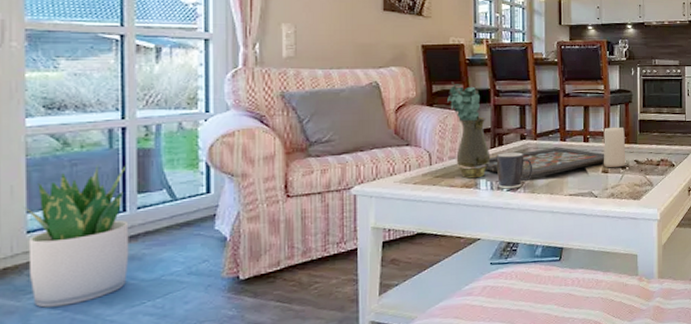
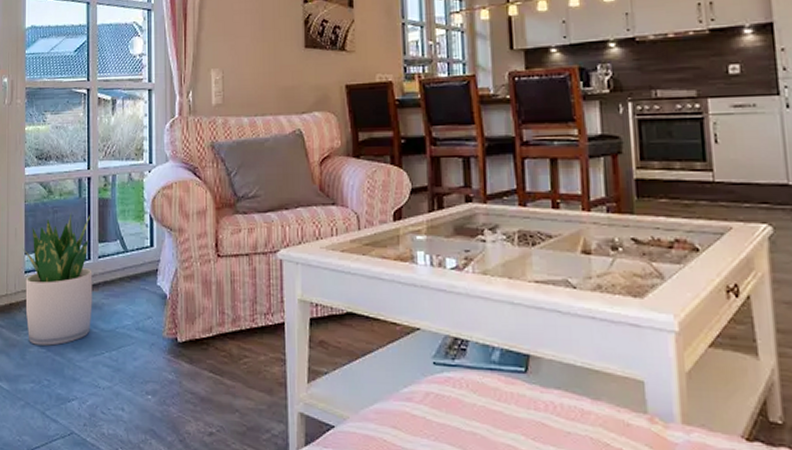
vase: present [447,81,491,179] -> none [376,128,429,250]
decorative tray: present [486,147,605,179] -> none [423,214,585,255]
mug: present [496,152,533,189] -> none [435,219,484,267]
candle: present [603,127,626,168] -> none [581,188,618,248]

